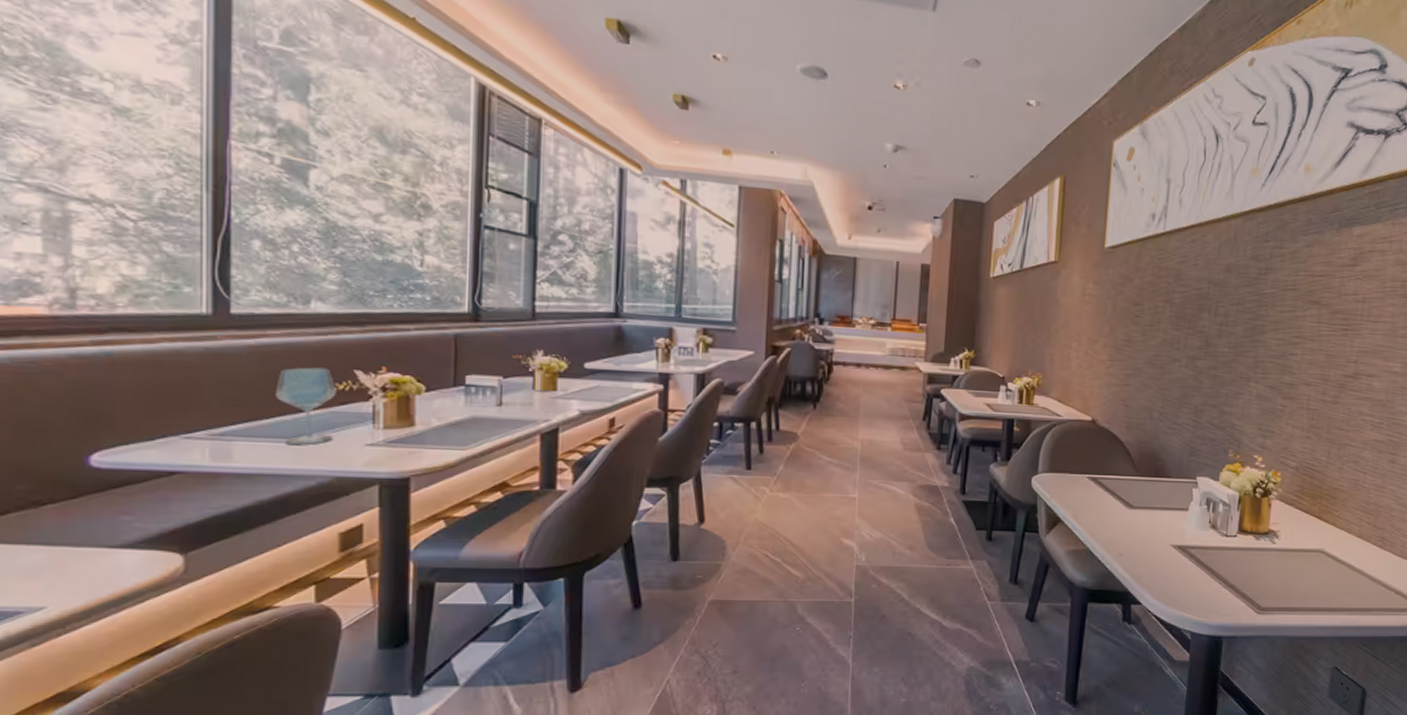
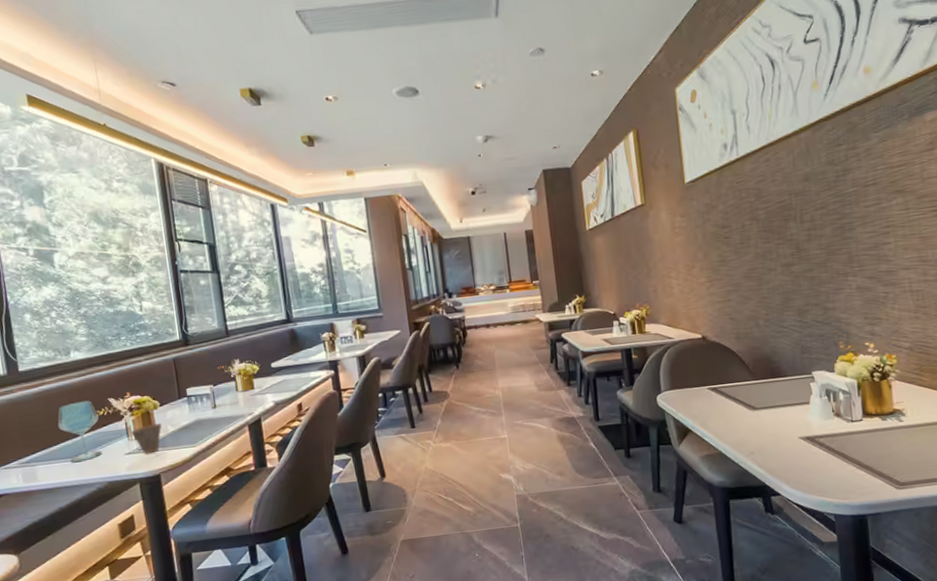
cup: none [379,412,424,450] -> present [131,422,162,454]

